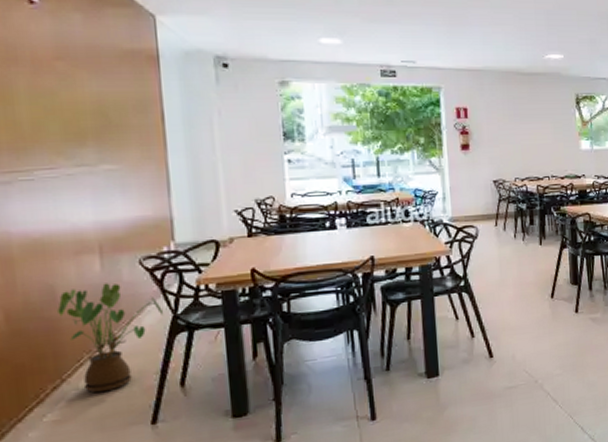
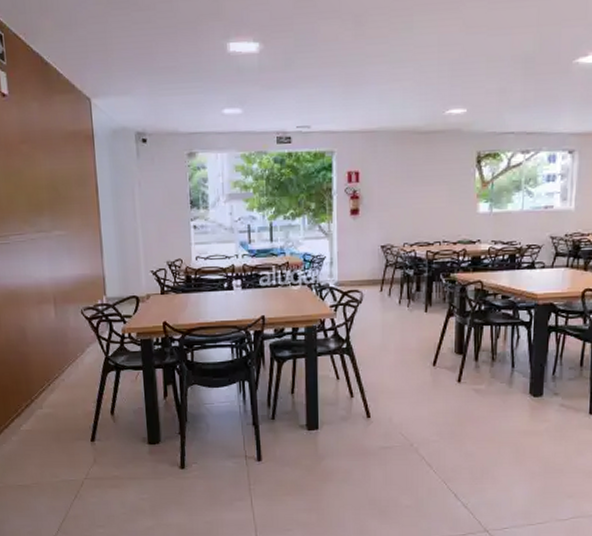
house plant: present [57,283,164,393] -> none [27,327,99,413]

